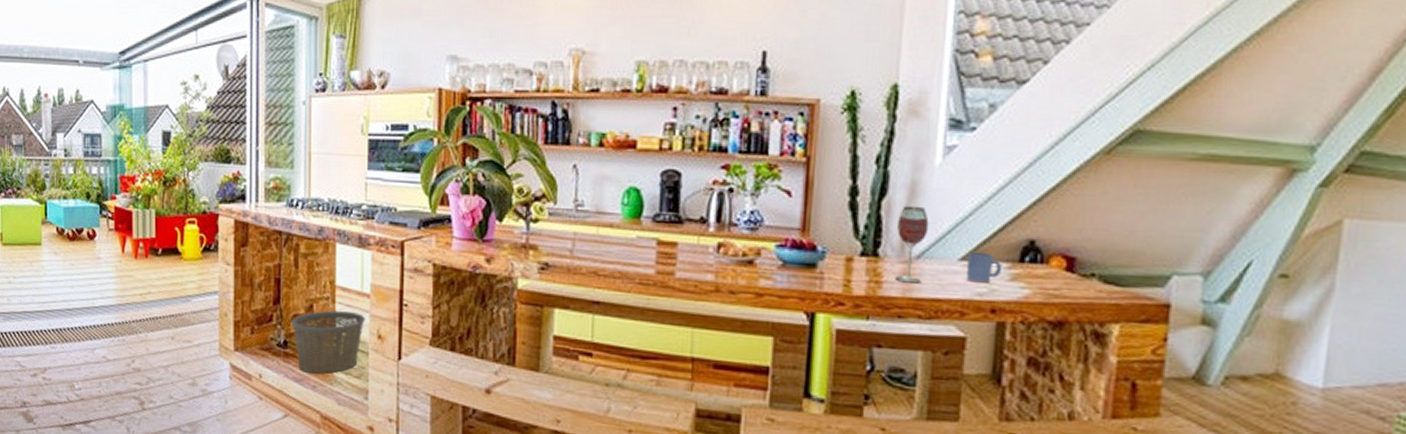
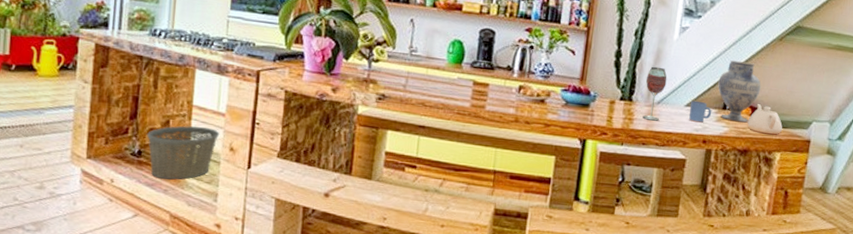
ceramic jug: none [1009,189,1080,283] -> present [718,60,762,124]
teapot: none [1061,250,1120,300] -> present [747,103,783,136]

